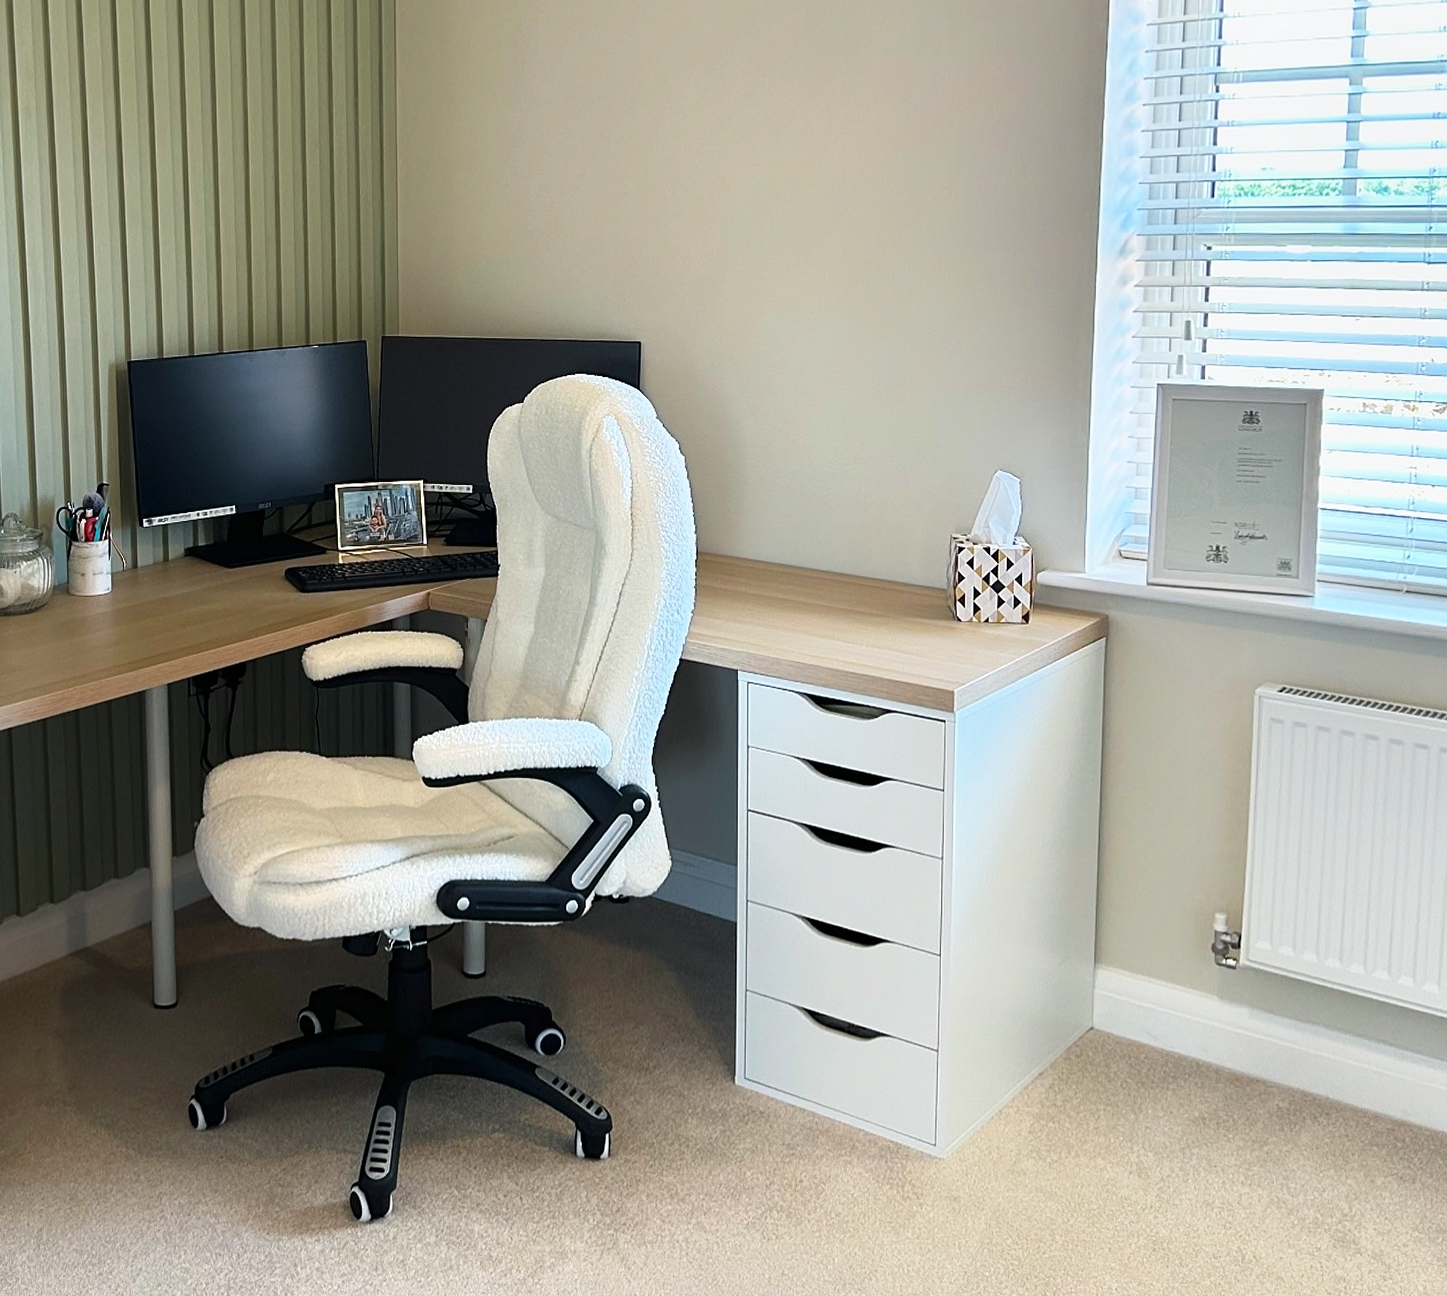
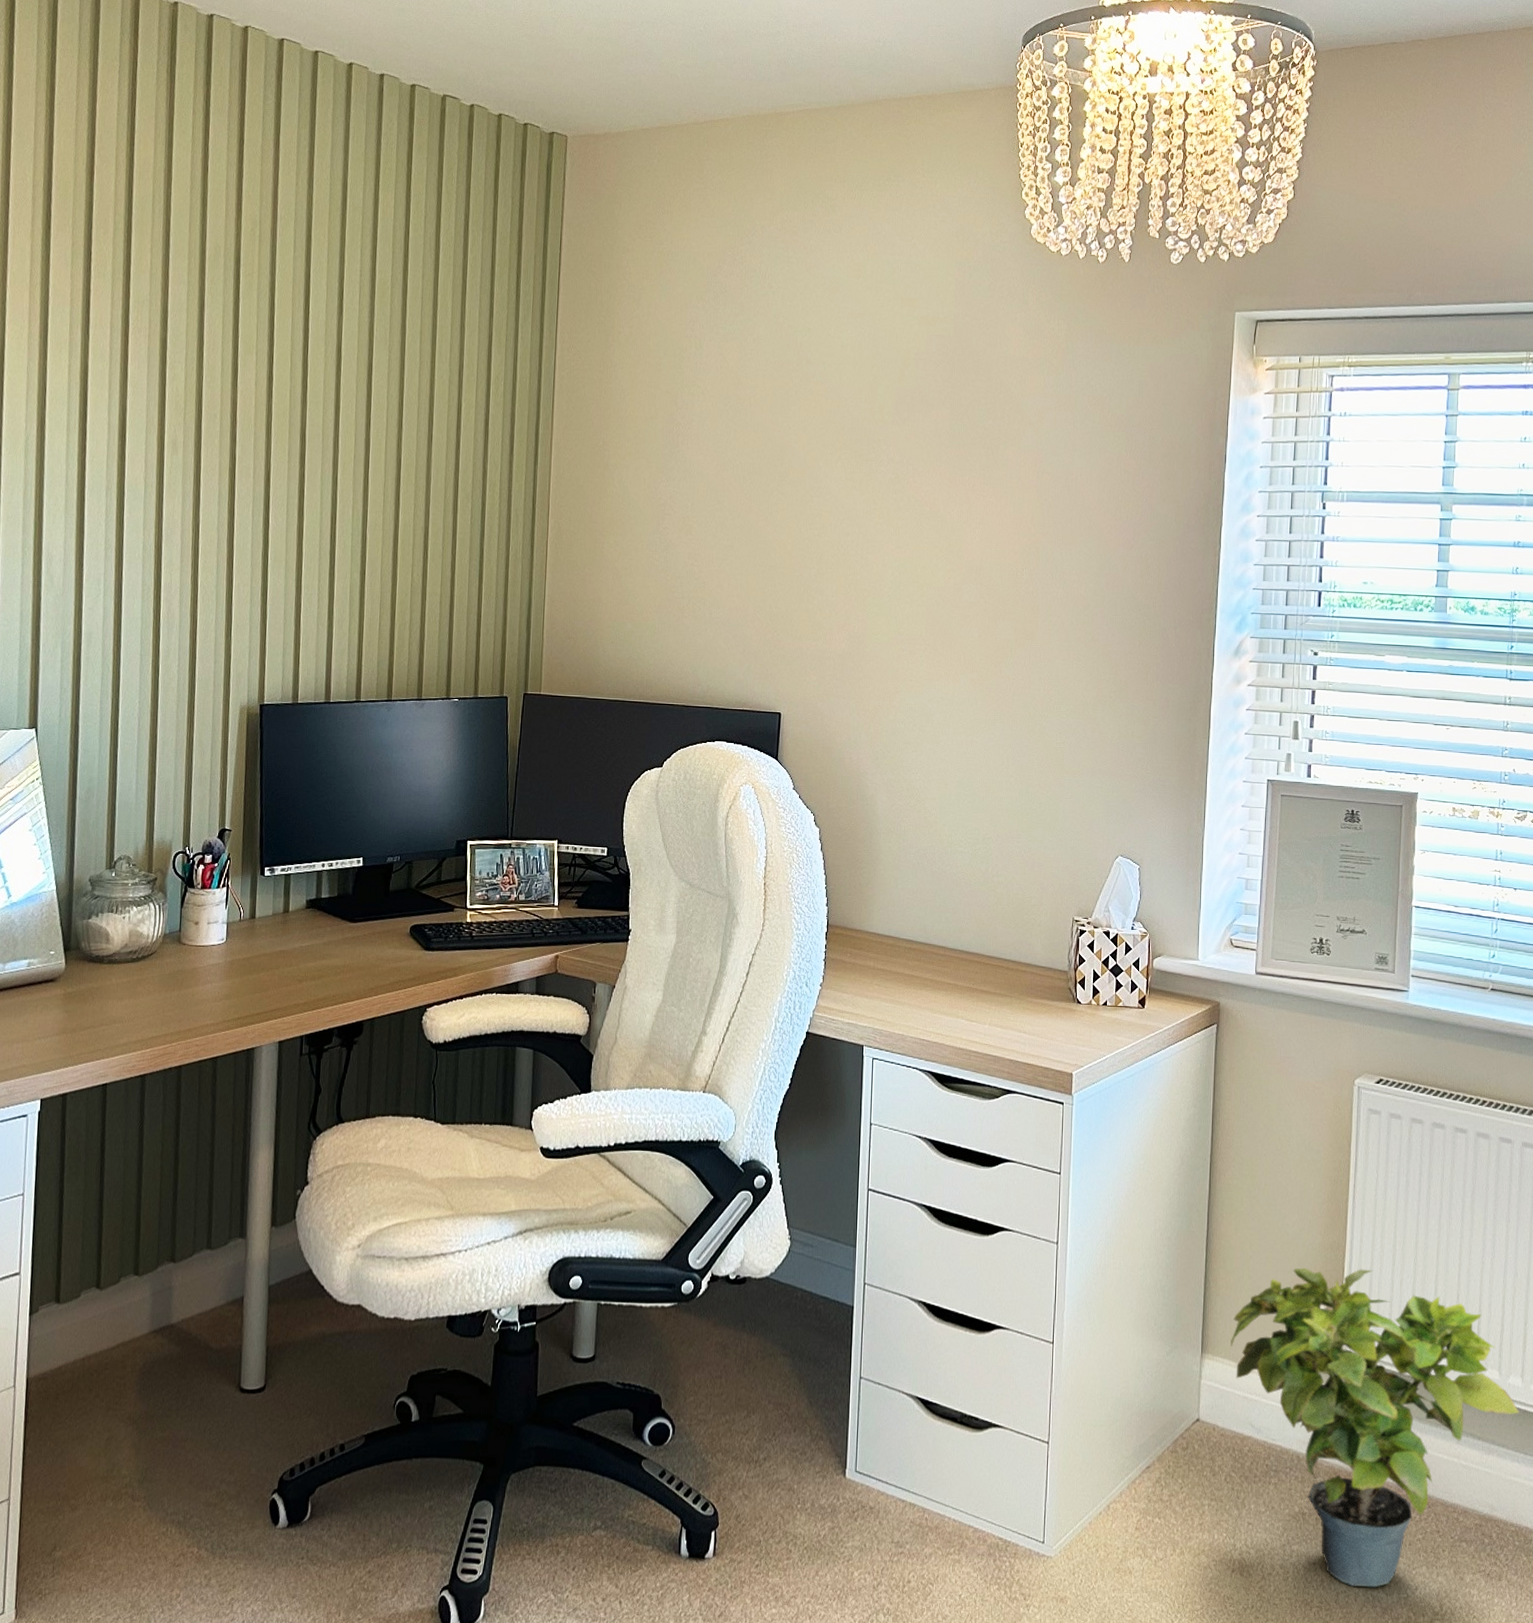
potted plant: none [1125,878,1435,1190] -> present [1231,1267,1519,1588]

